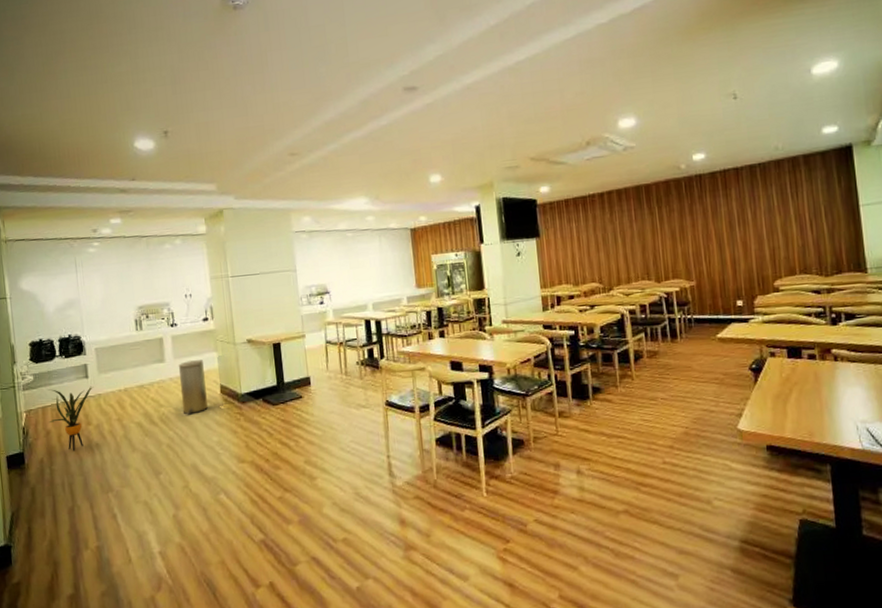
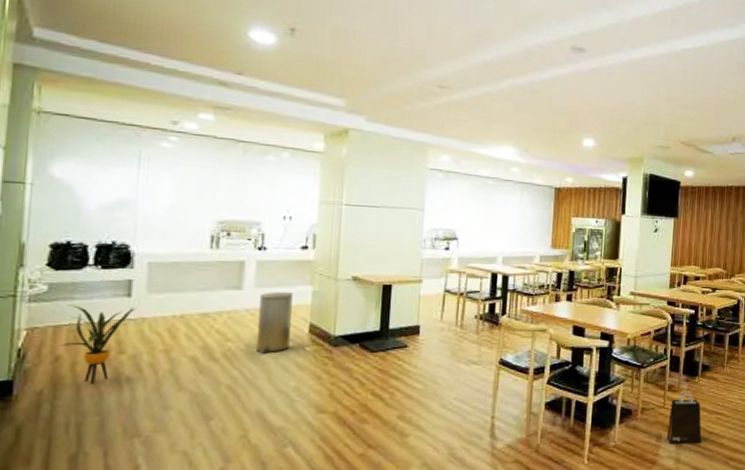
shopping bag: none [564,415,604,473] -> present [666,390,702,444]

